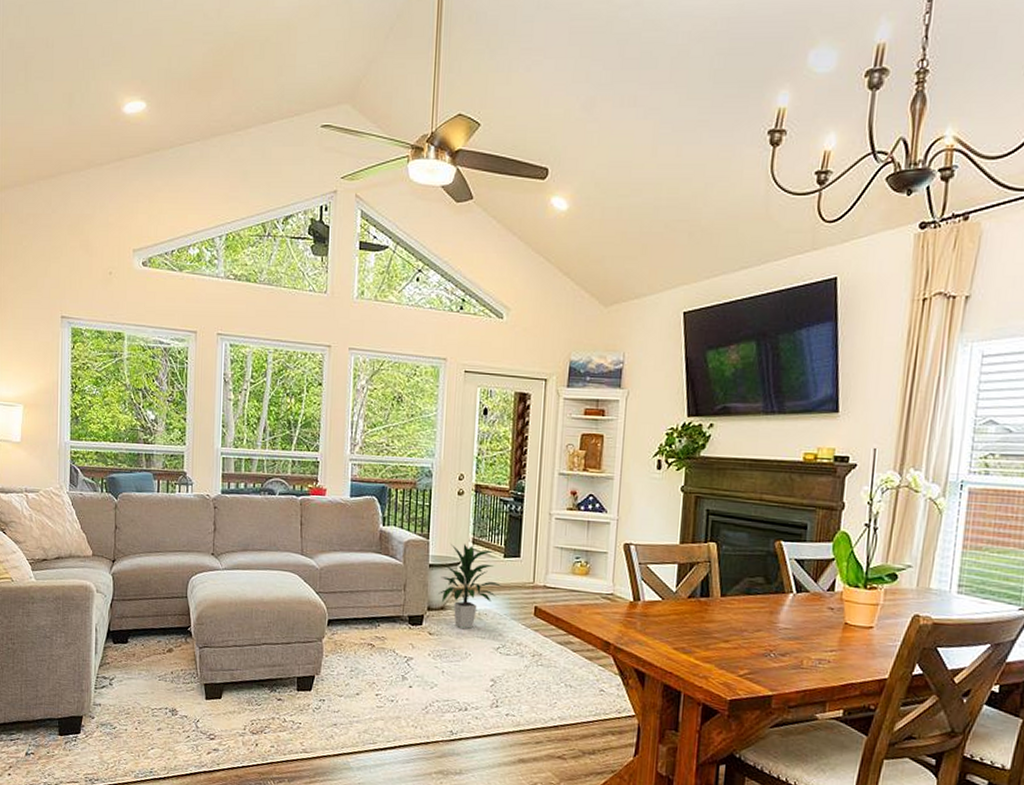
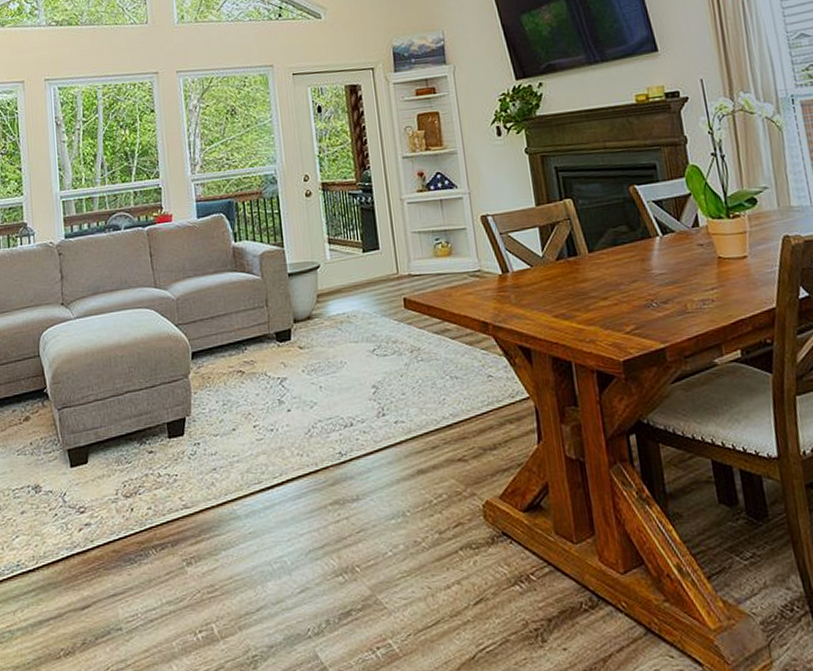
indoor plant: present [438,544,502,629] -> none [302,245,366,337]

